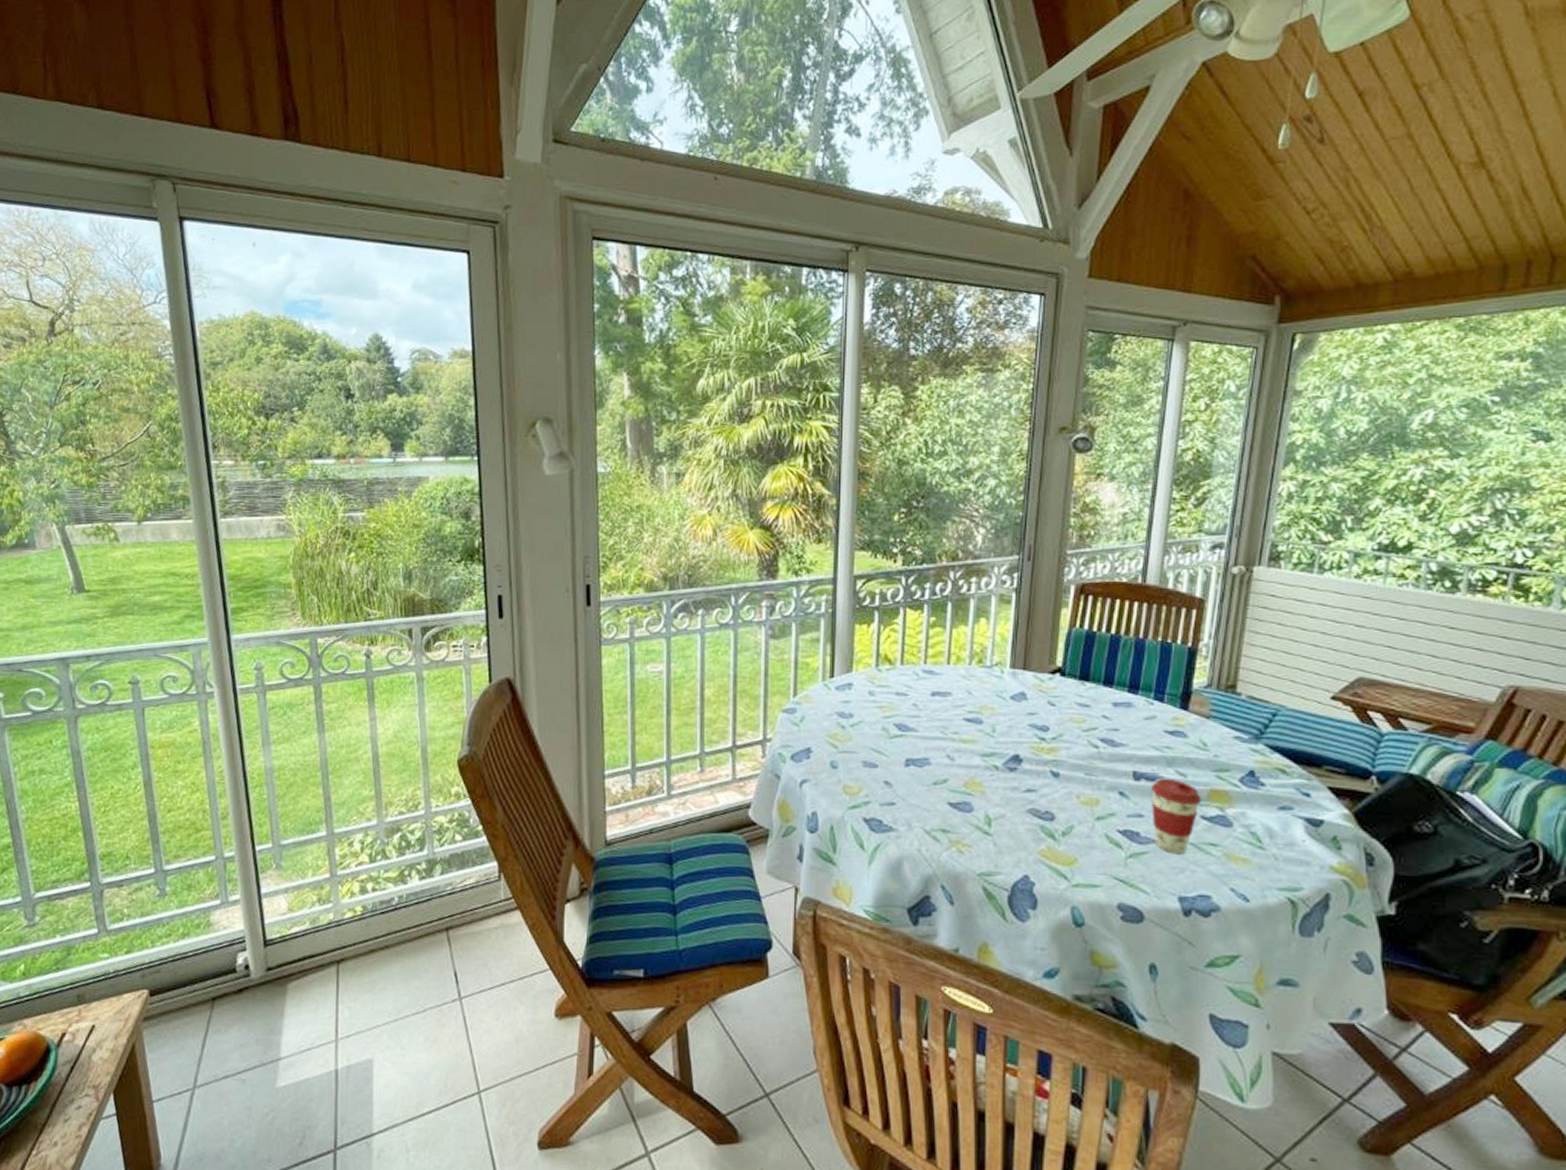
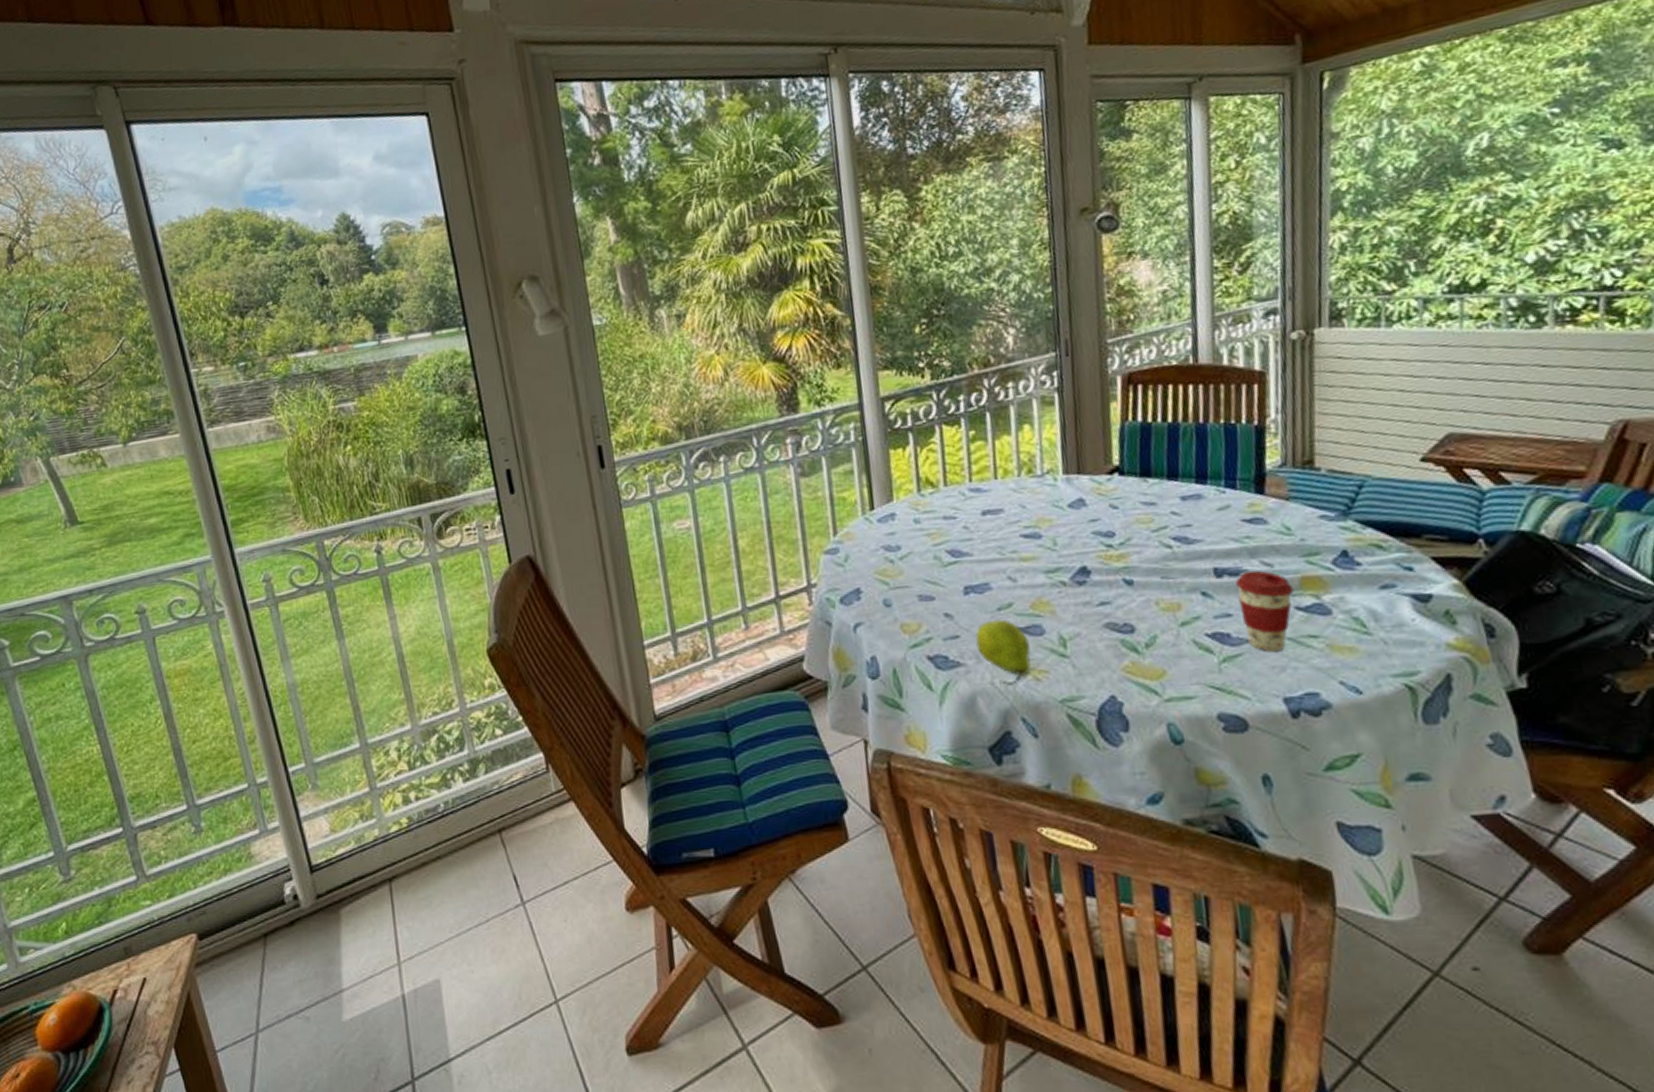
fruit: none [909,792,958,854] -> present [975,619,1031,685]

